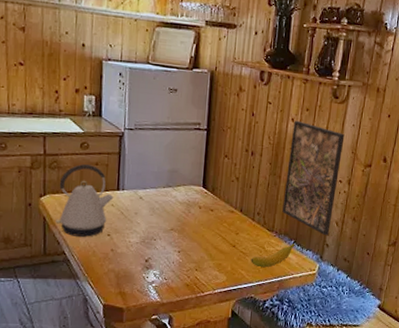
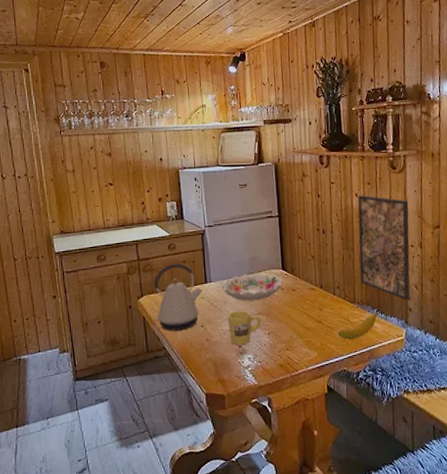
decorative bowl: none [135,187,201,216] -> present [221,274,283,301]
mug: none [137,223,174,260] -> present [228,310,262,346]

